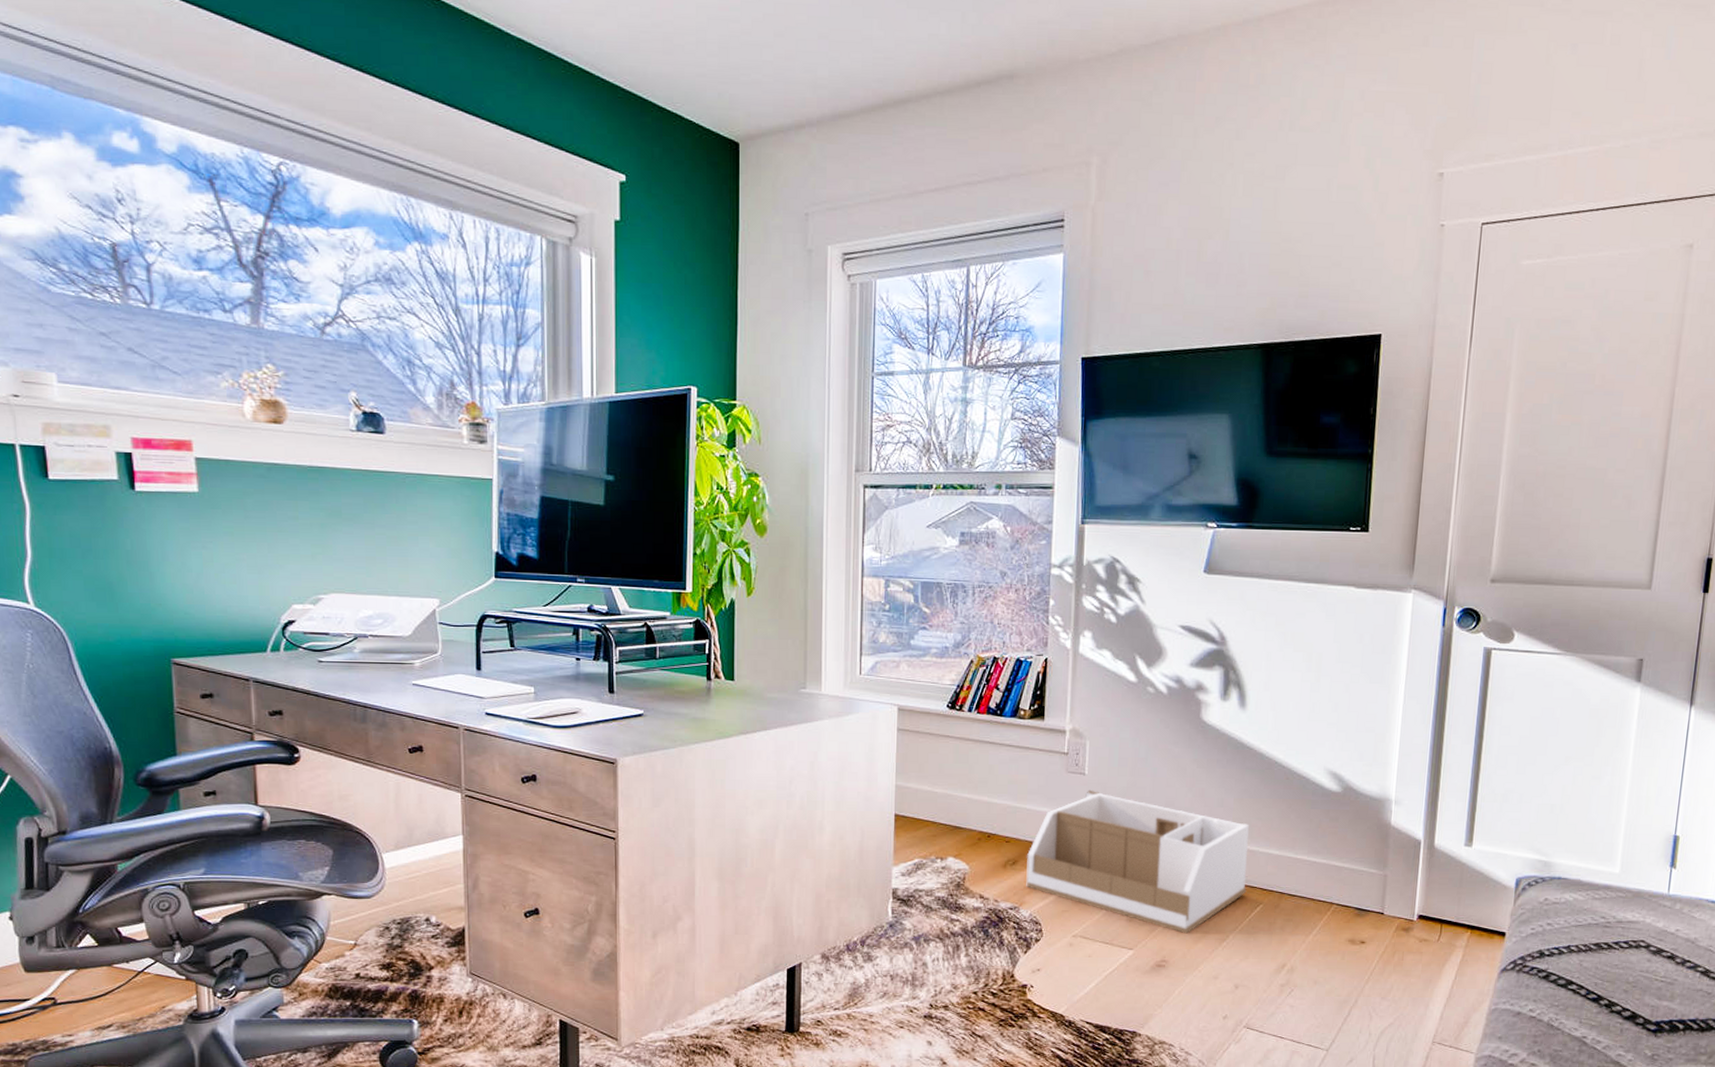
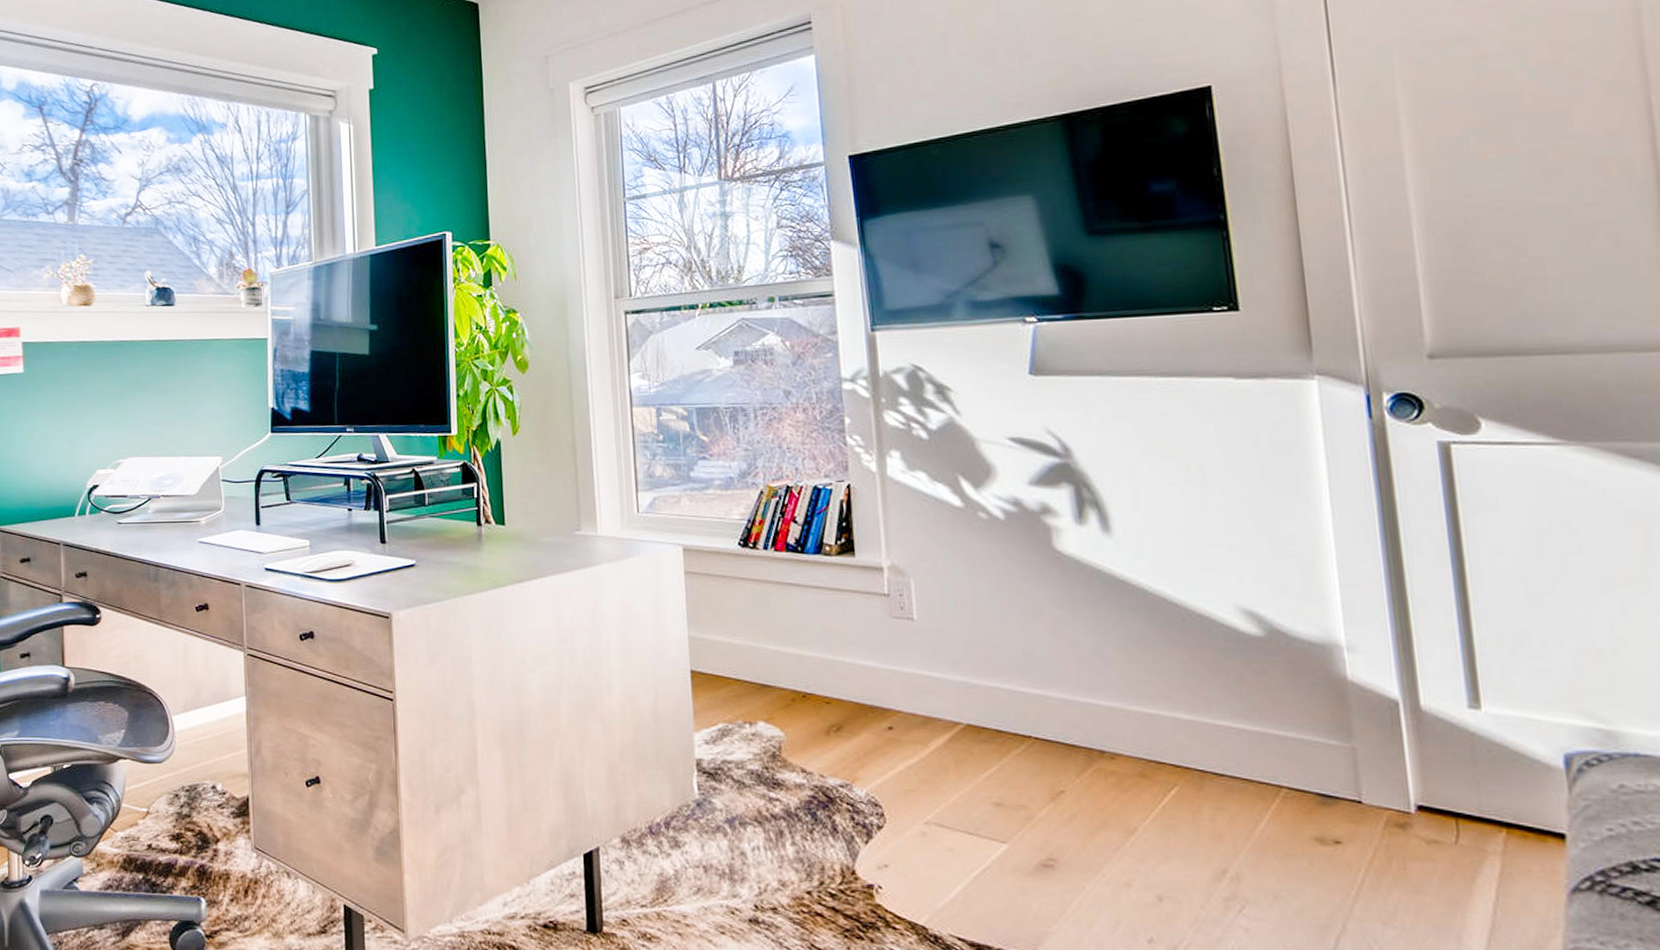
storage bin: present [1026,789,1249,934] -> none [854,638,1153,824]

